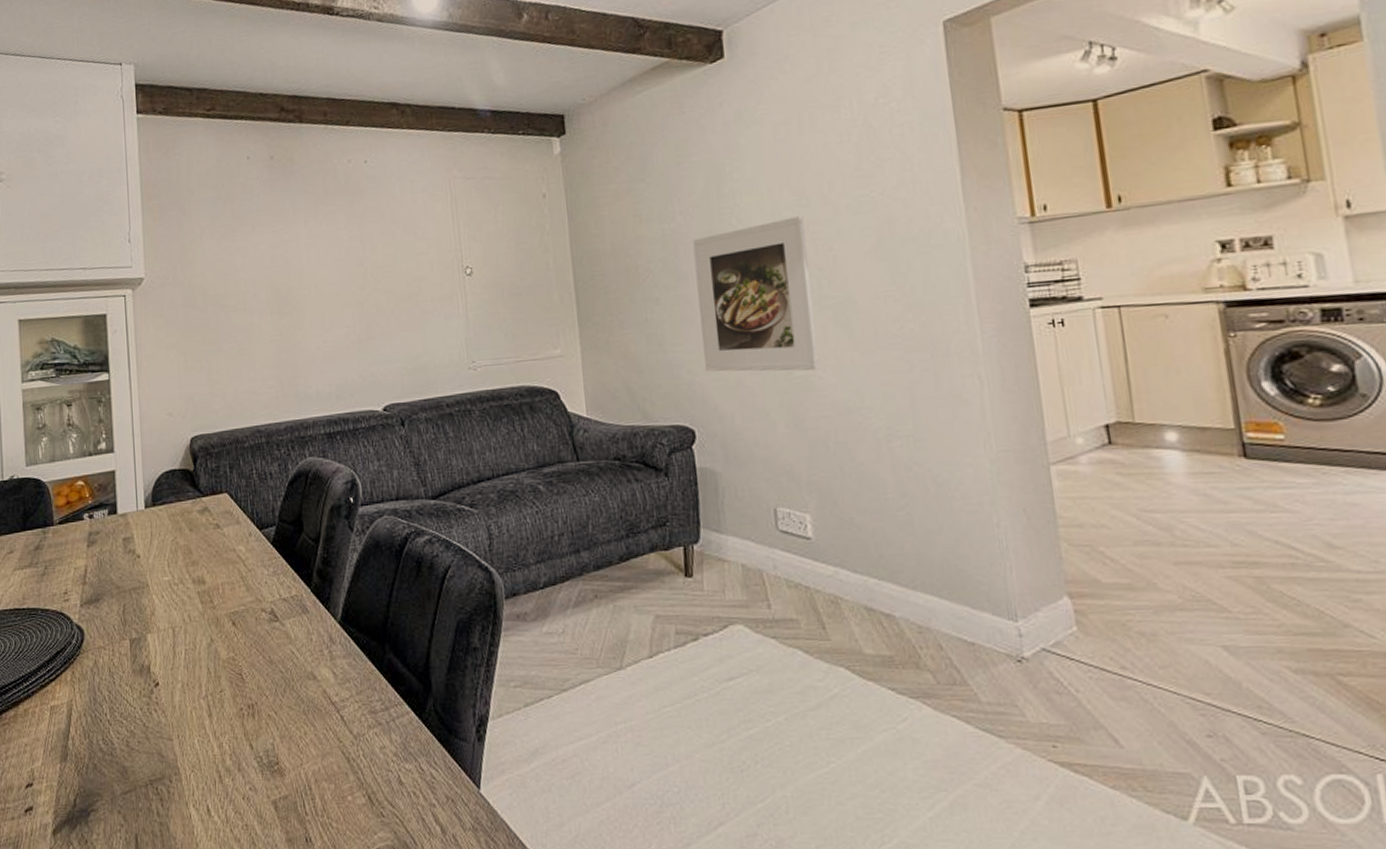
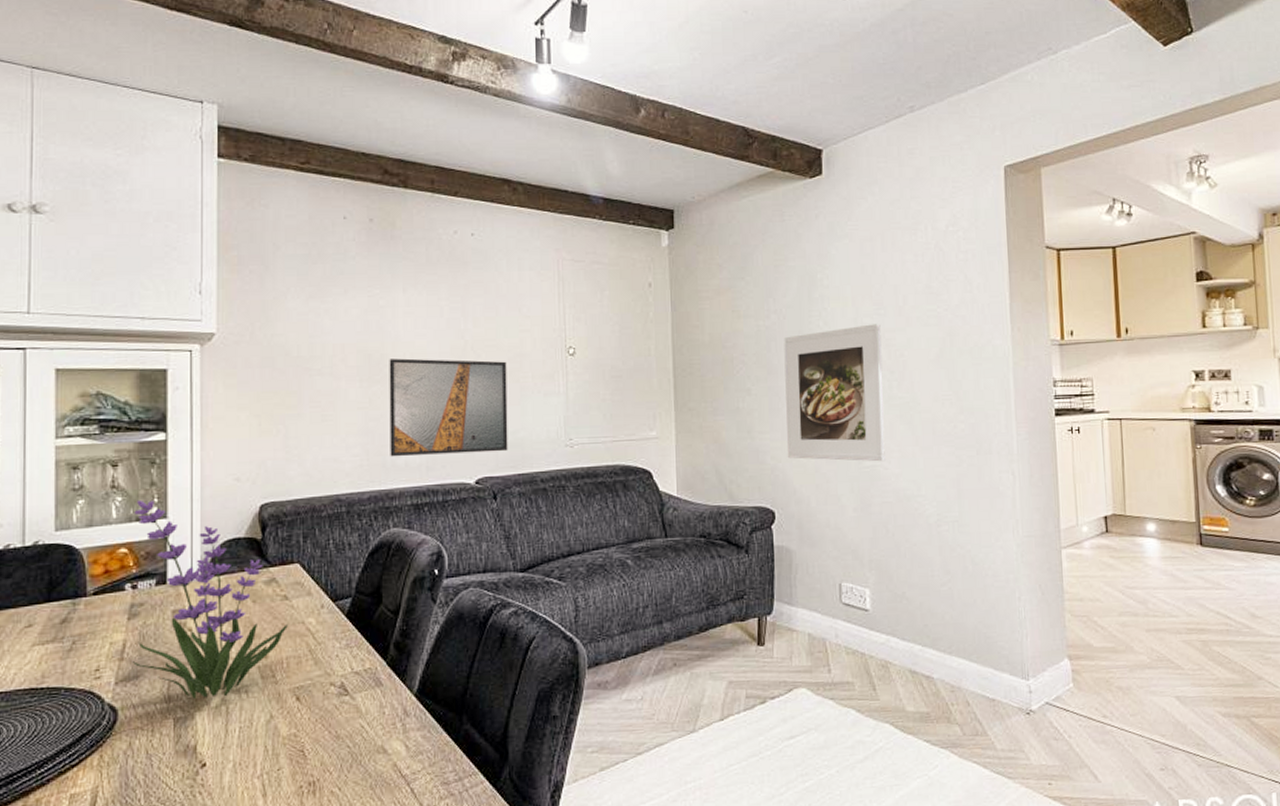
plant: none [87,436,222,623] -> present [131,500,289,700]
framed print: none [296,286,413,388] -> present [389,358,508,457]

